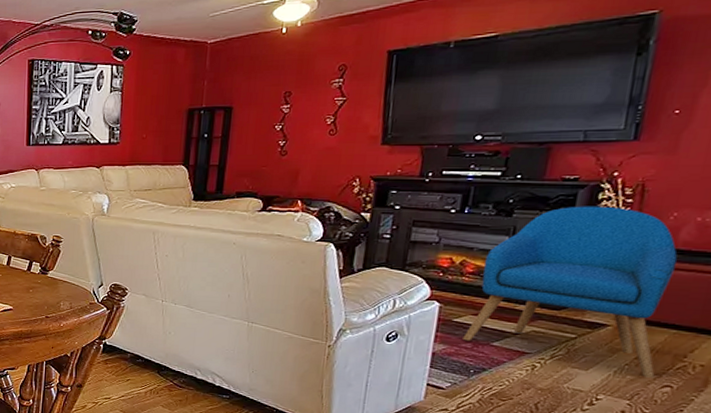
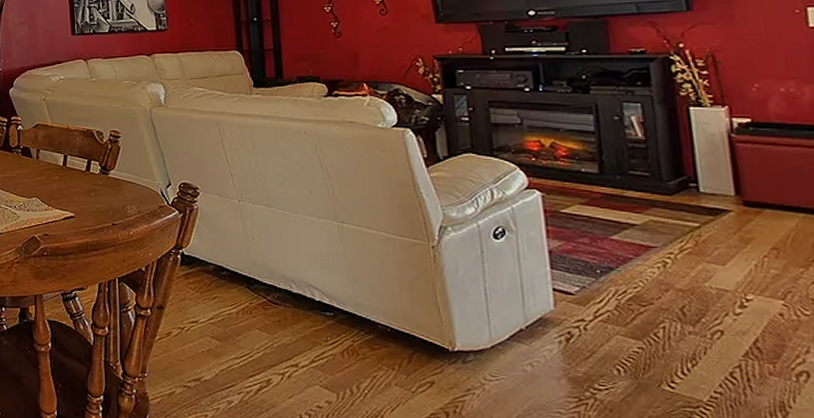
armchair: present [463,206,678,379] -> none [575,79,801,273]

